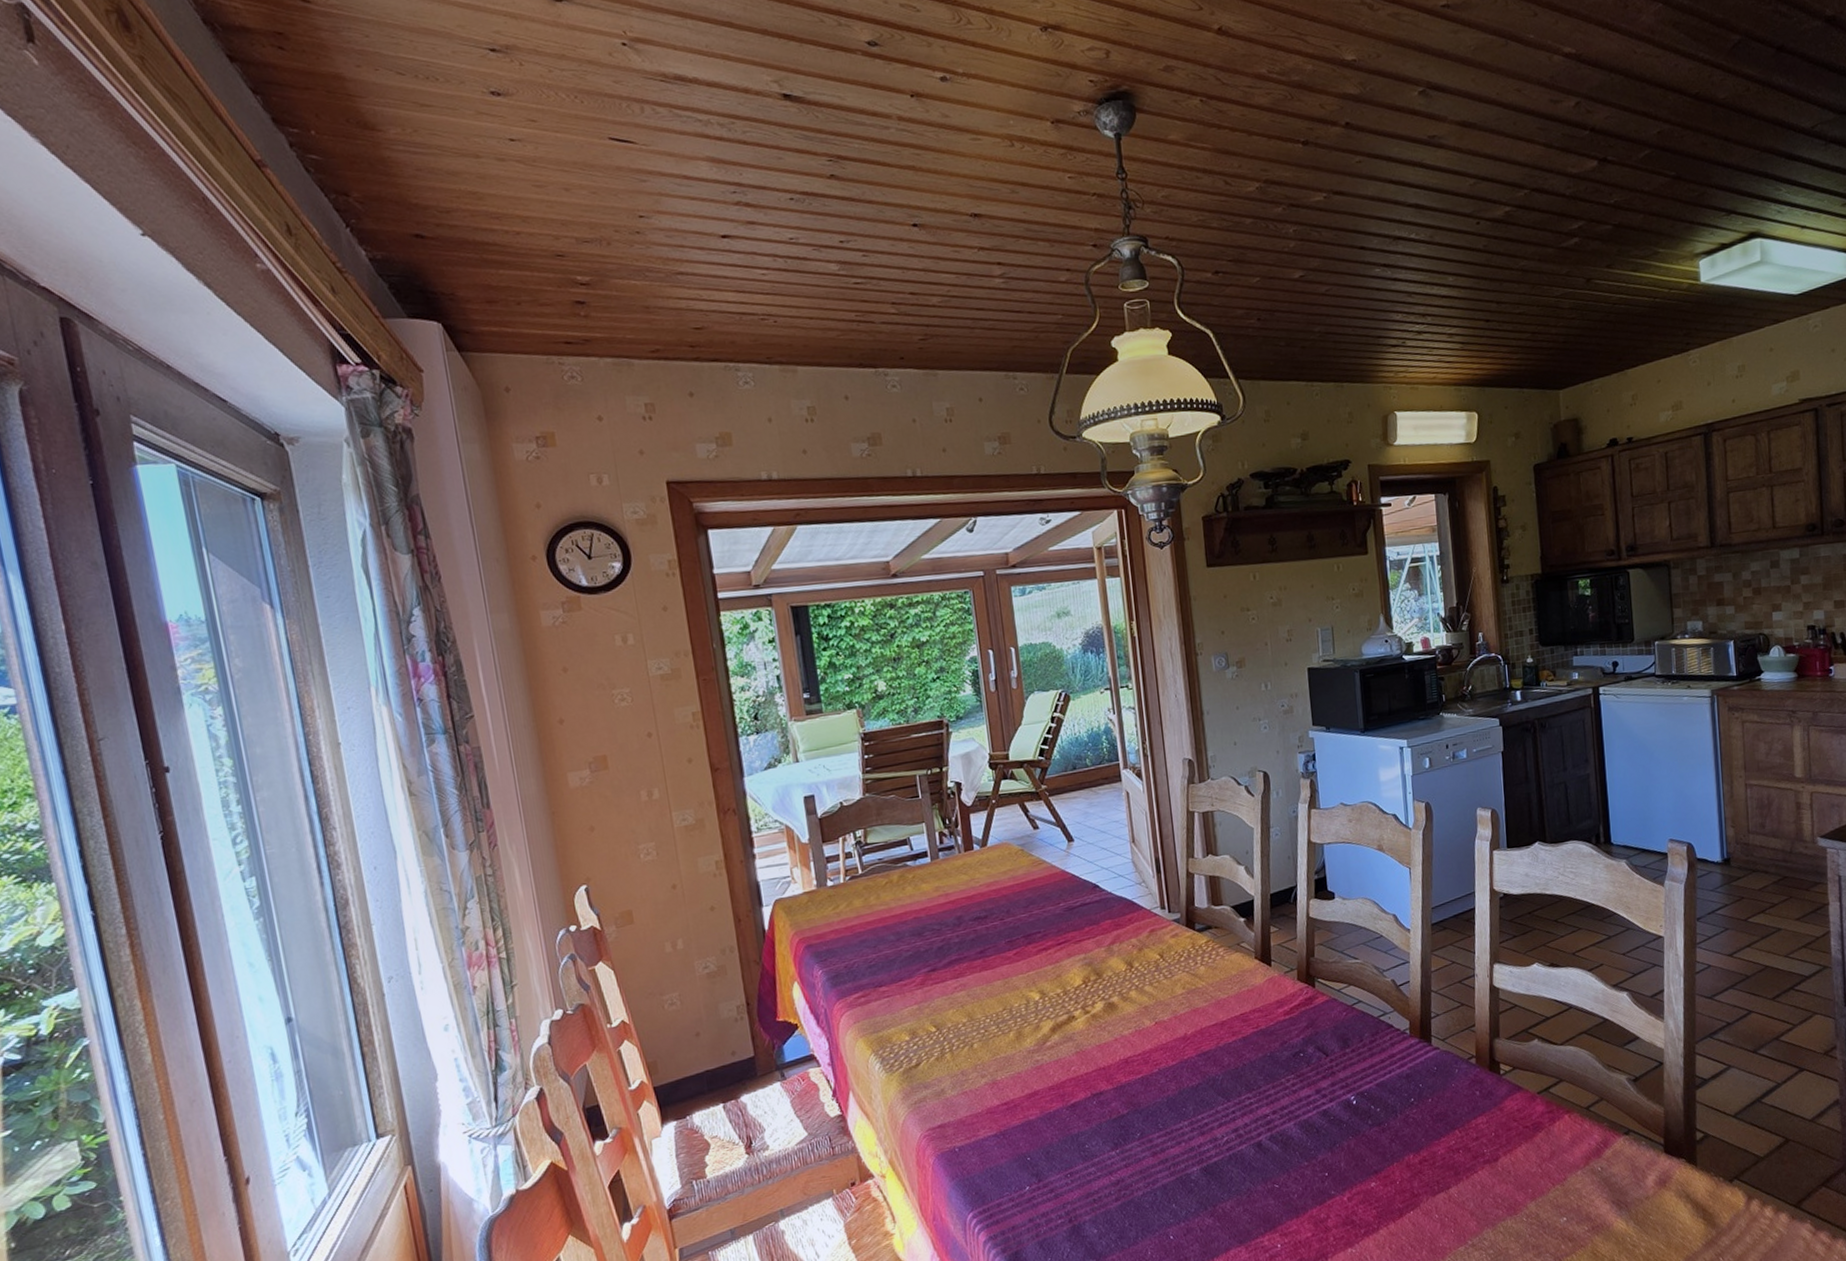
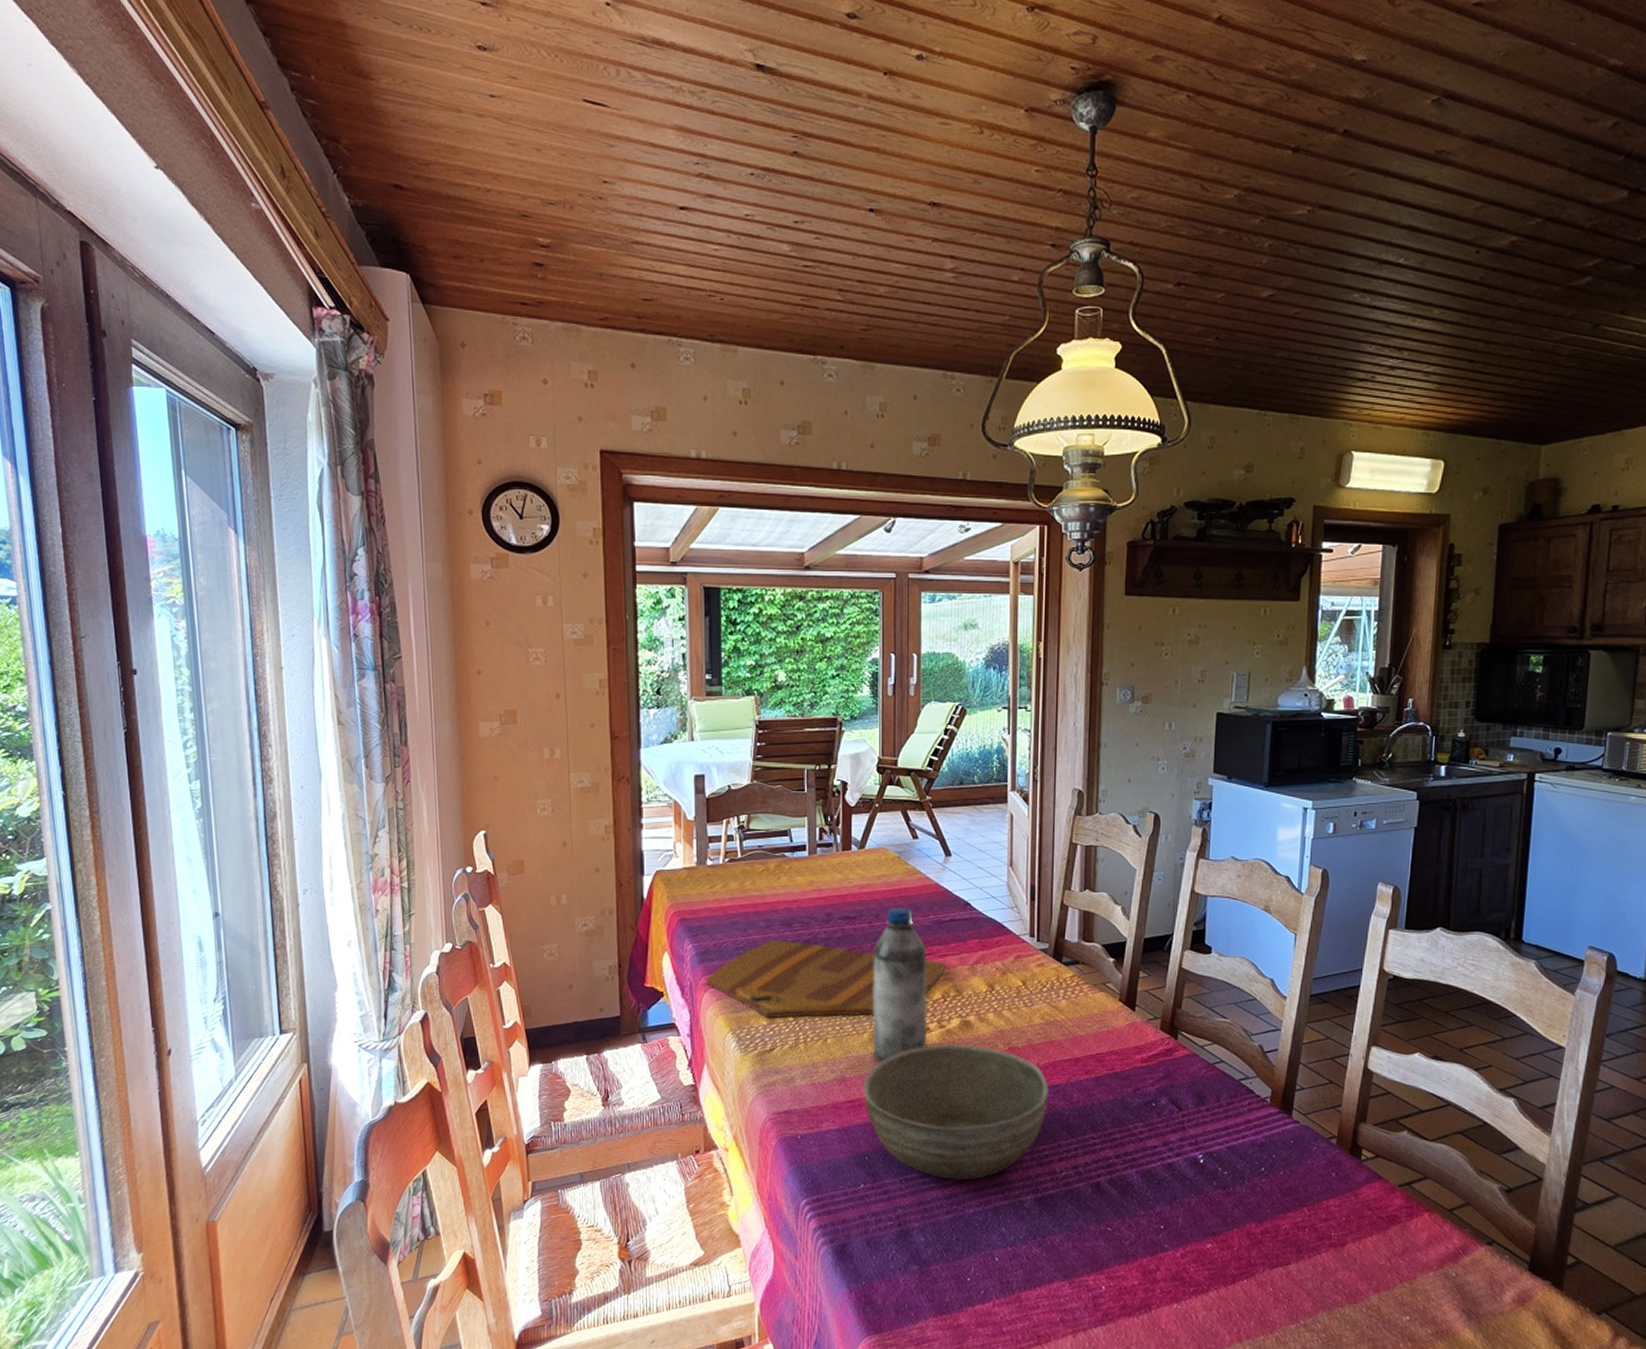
cutting board: none [840,947,1083,1034] -> present [705,939,946,1019]
water bottle: none [1008,899,1074,1059] -> present [872,907,927,1063]
bowl: none [1014,1025,1201,1167] -> present [862,1043,1049,1180]

